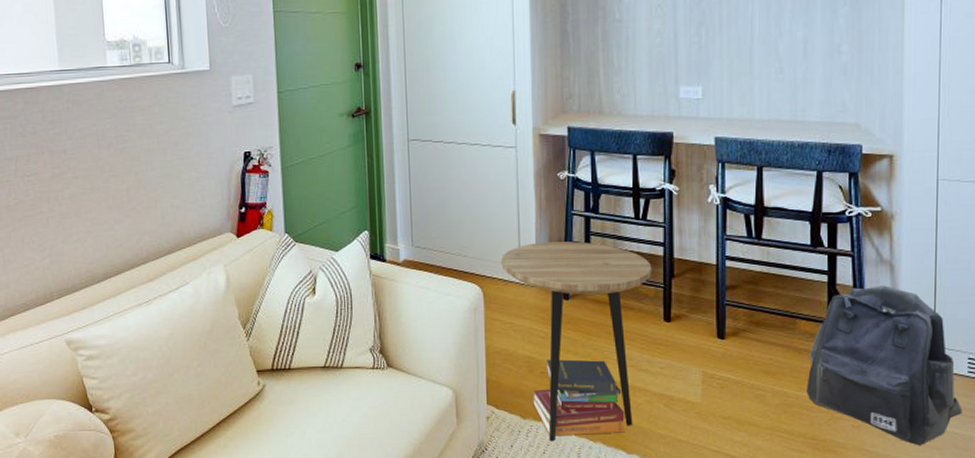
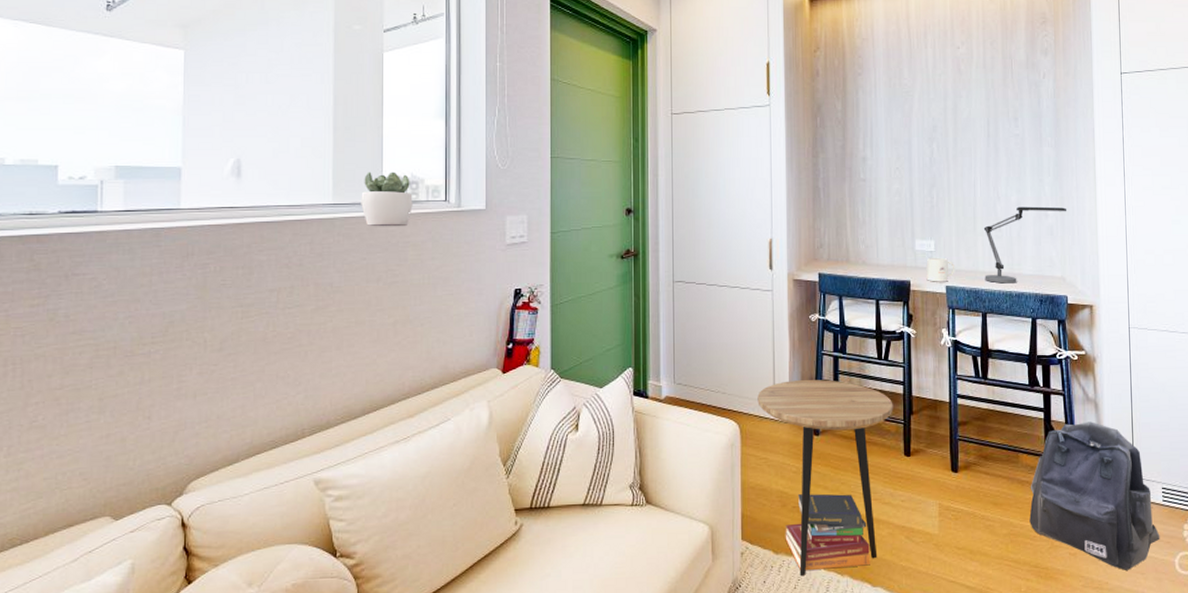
succulent plant: none [86,34,137,93] -> present [361,171,413,227]
mug: none [692,105,726,133] -> present [926,257,955,282]
desk lamp: none [761,42,866,133] -> present [983,206,1067,284]

